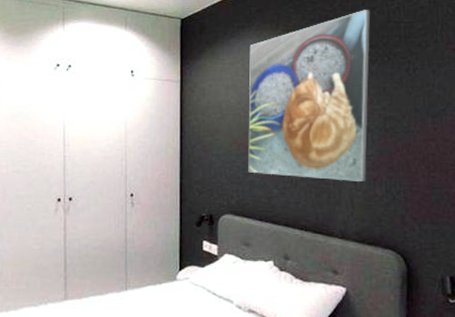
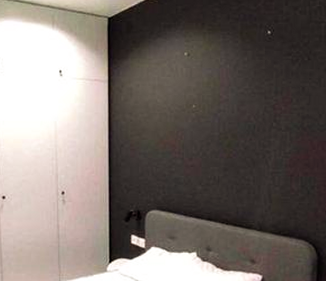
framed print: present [248,10,371,182] -> none [174,9,293,178]

